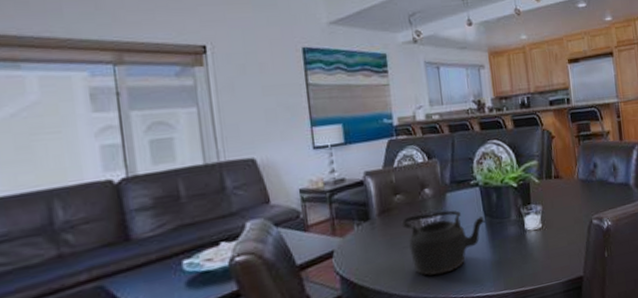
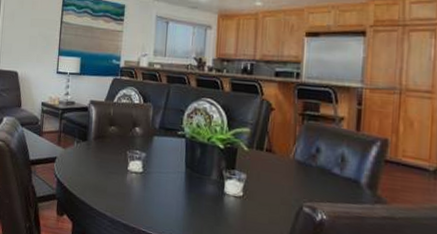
teapot: present [401,210,485,276] -> none [111,147,185,207]

